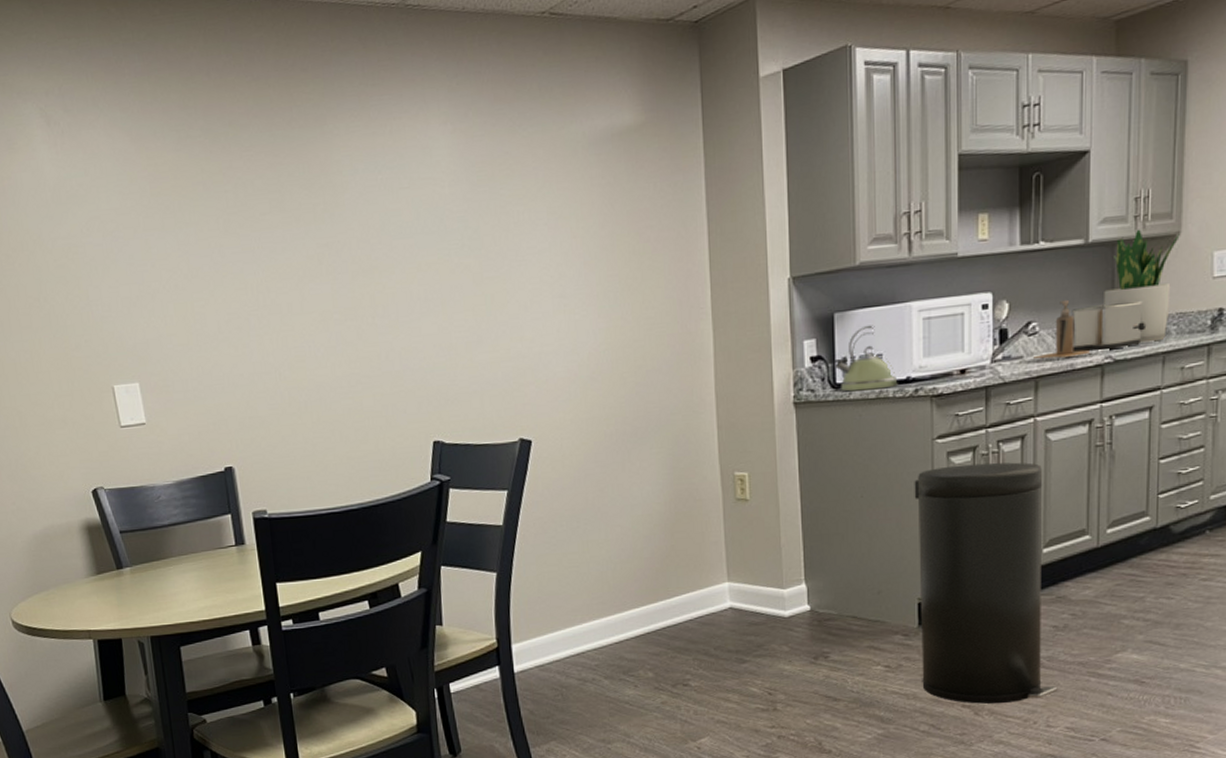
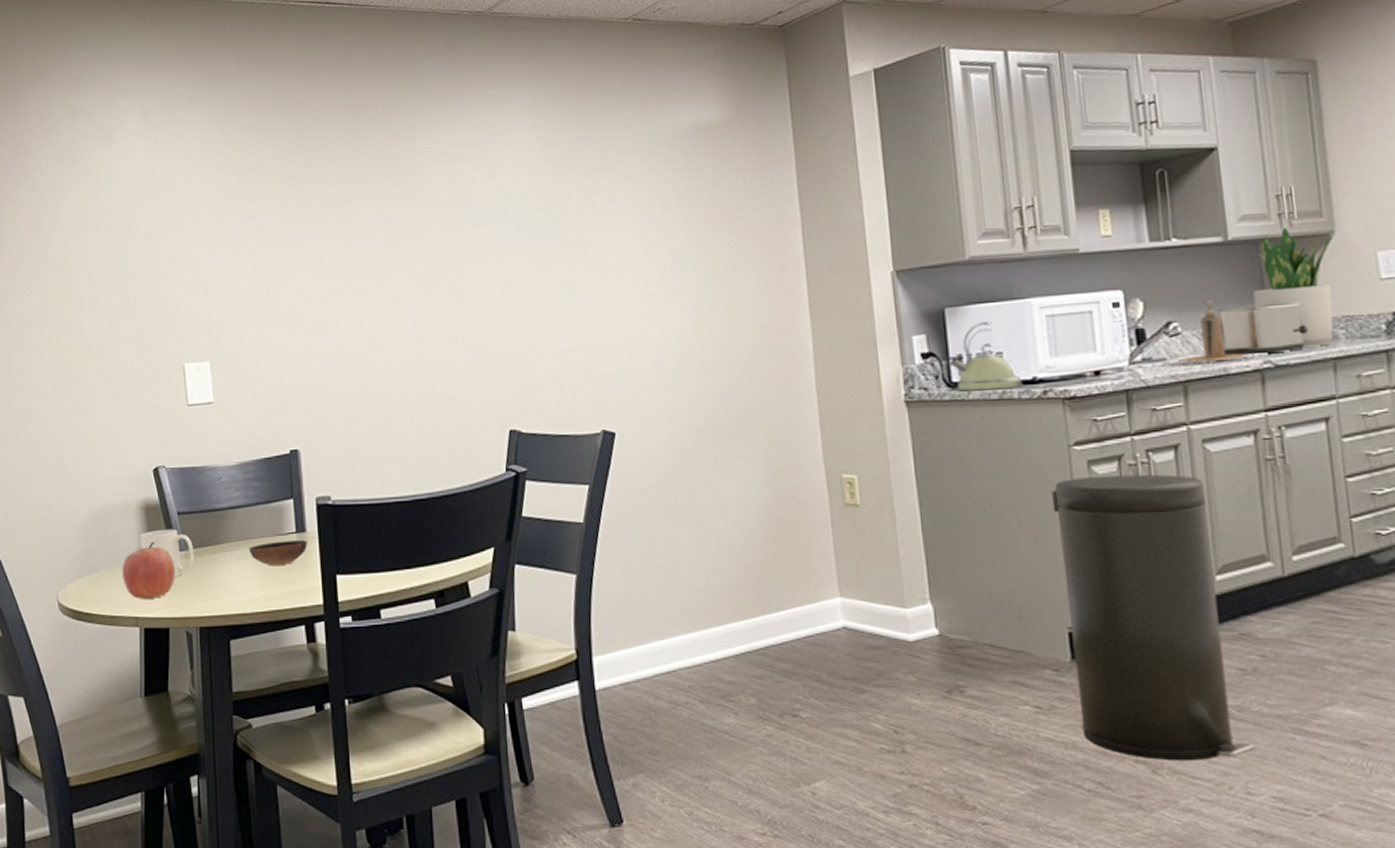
fruit: none [70,559,124,614] -> present [122,541,176,599]
mug: none [85,547,140,592] -> present [140,528,194,577]
bowl: none [191,552,247,578] -> present [248,540,308,566]

